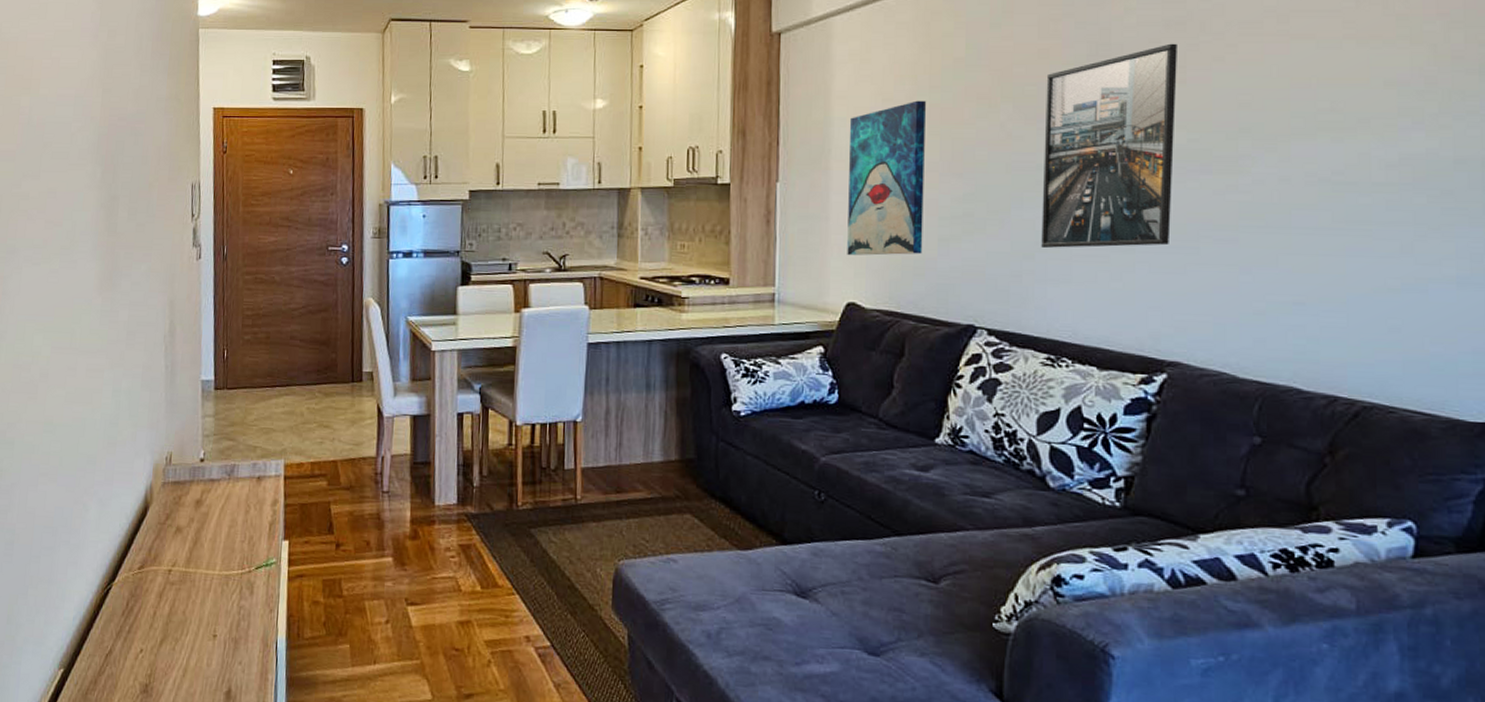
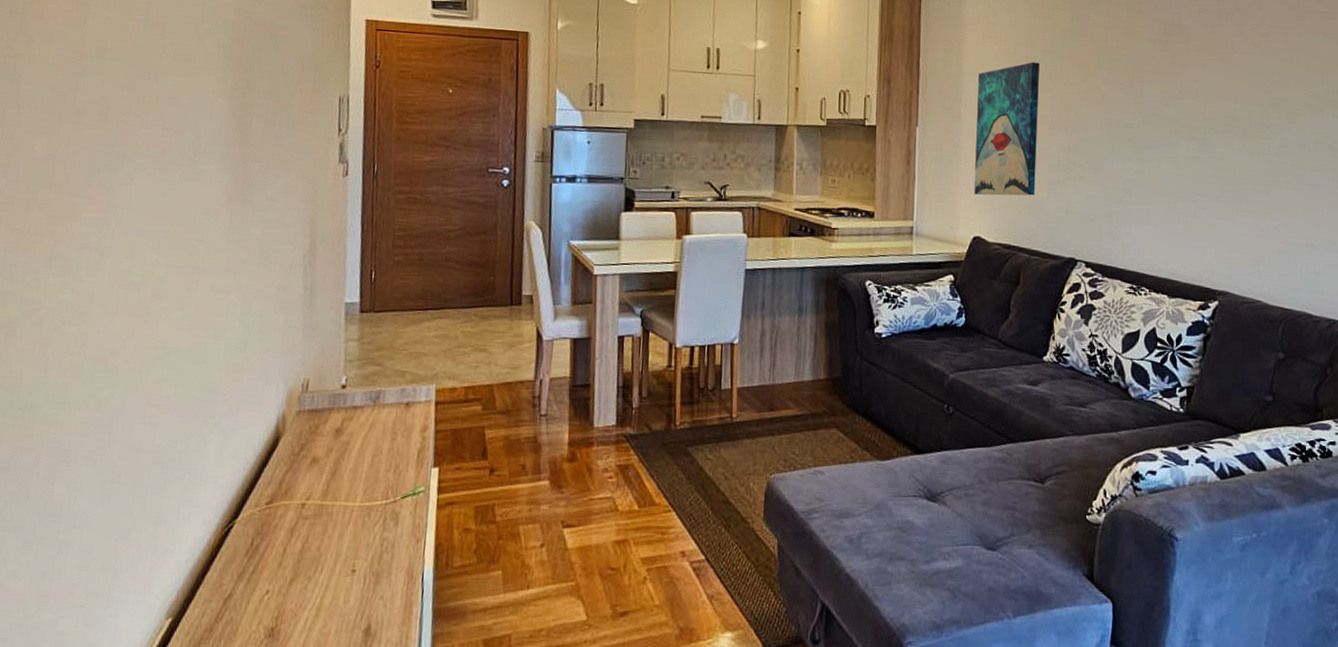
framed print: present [1041,43,1177,248] -> none [1127,29,1228,195]

